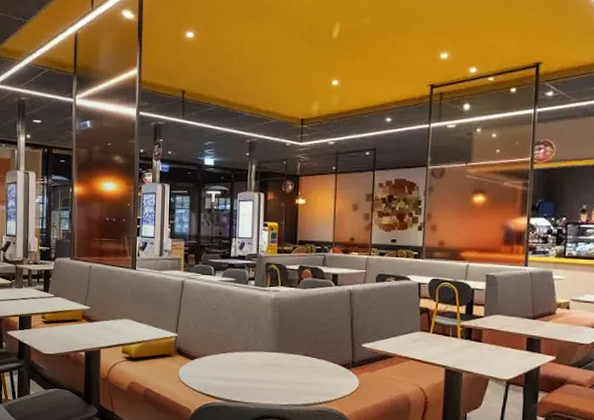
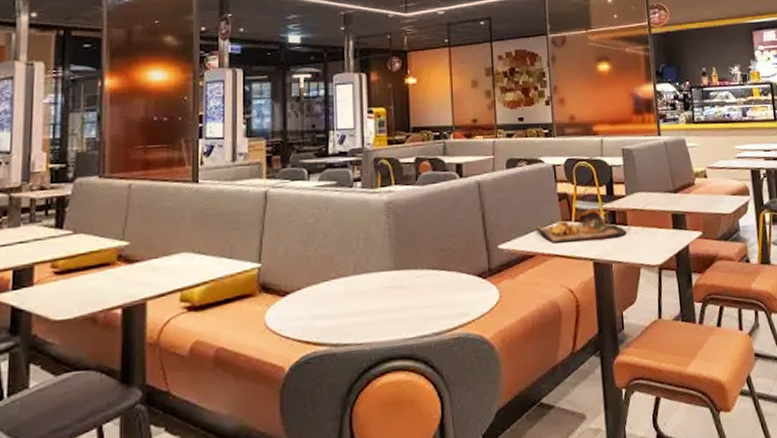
food tray: none [396,323,480,352] -> present [535,208,627,245]

